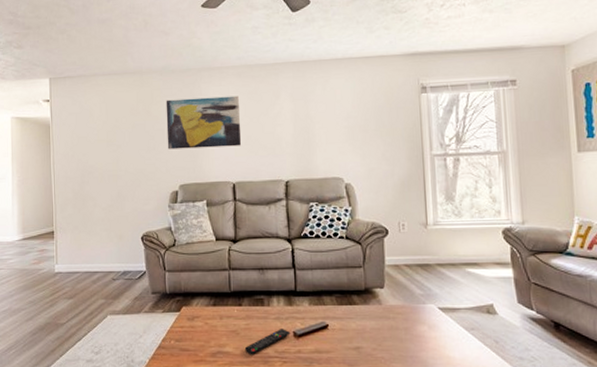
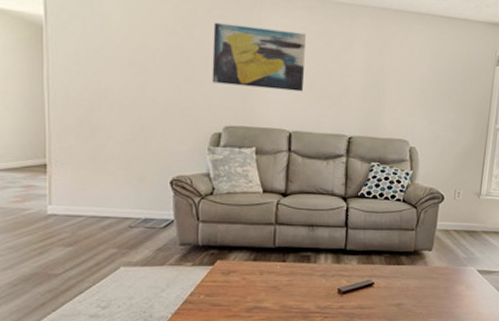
remote control: present [244,329,291,355] -> none [284,285,335,311]

